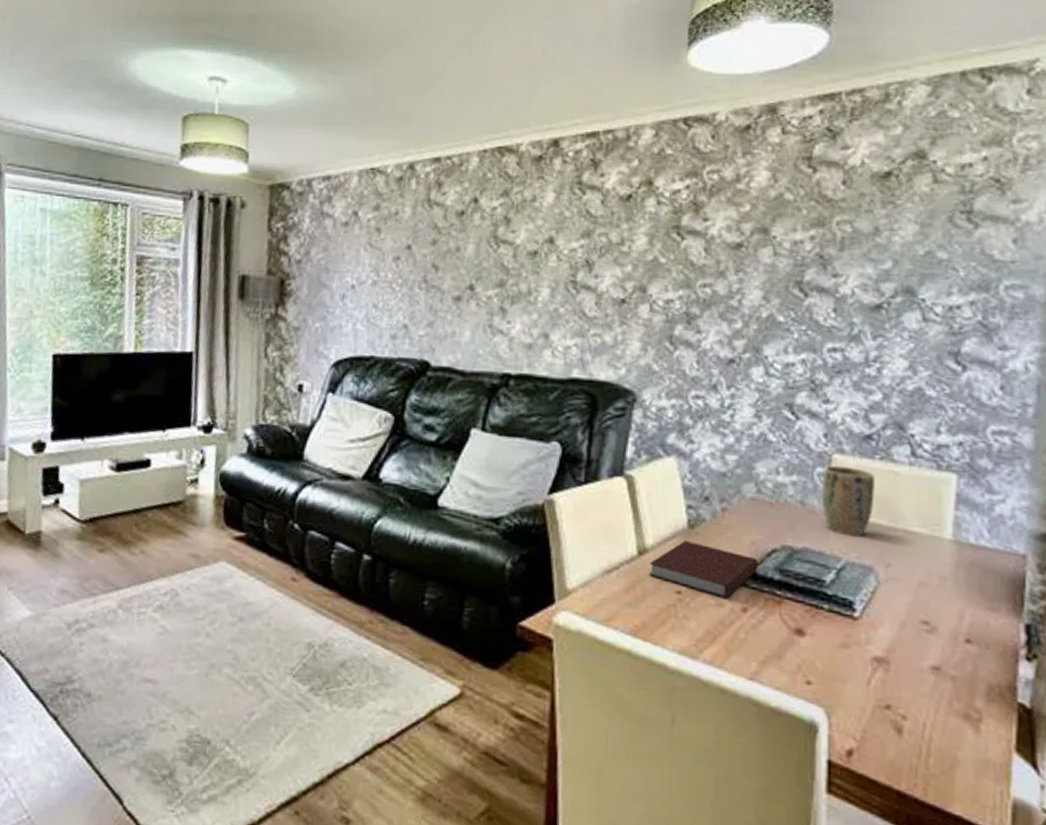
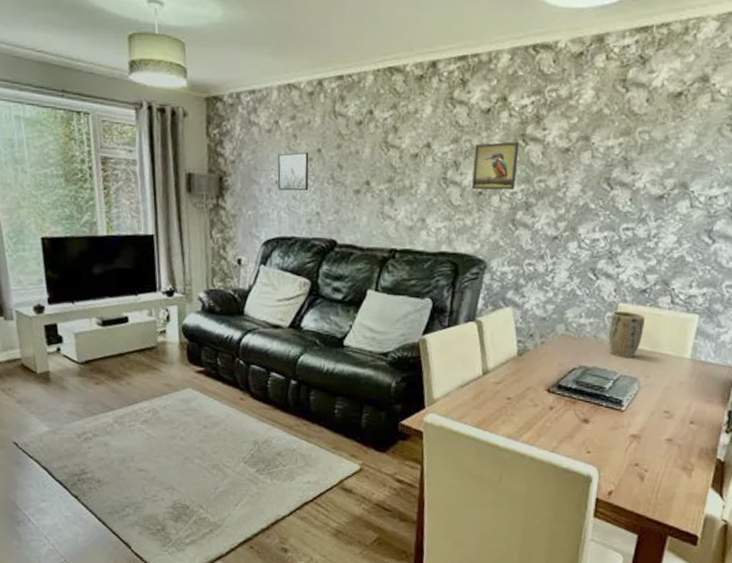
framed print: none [354,249,396,298] -> present [277,152,309,191]
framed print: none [611,235,673,298] -> present [472,142,520,190]
notebook: present [649,540,758,599] -> none [489,364,563,402]

